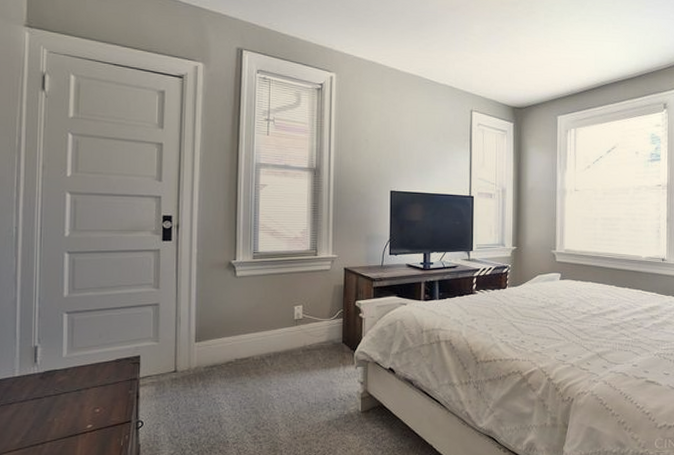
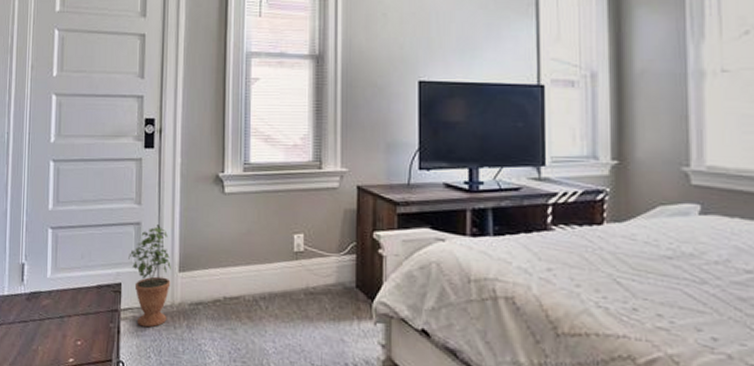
potted plant: none [147,305,188,390] -> present [128,225,171,328]

